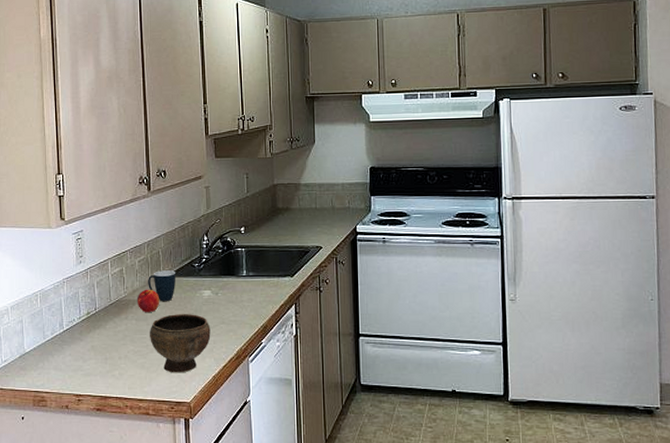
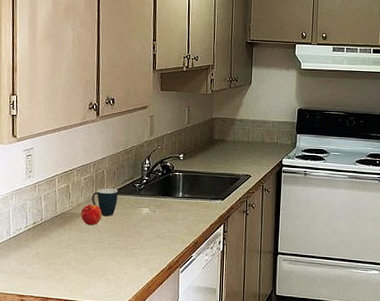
bowl: present [150,313,211,373] -> none [91,227,147,280]

